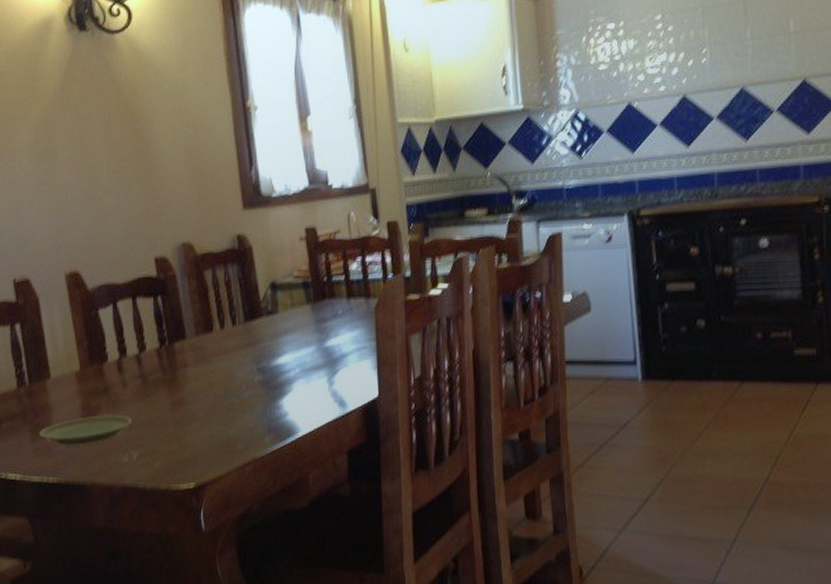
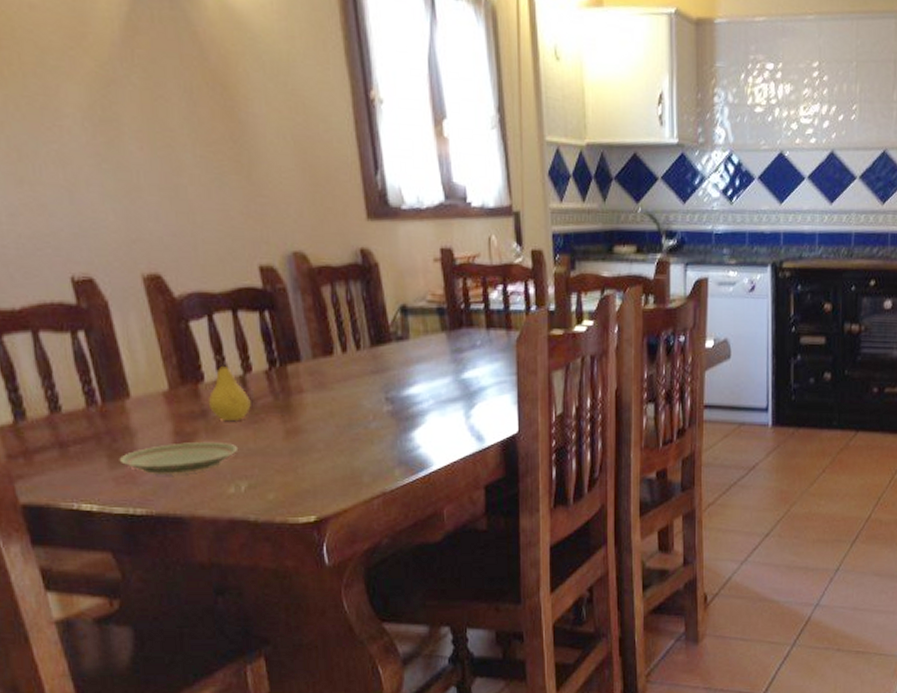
fruit: none [110,338,144,396] -> present [208,355,251,422]

